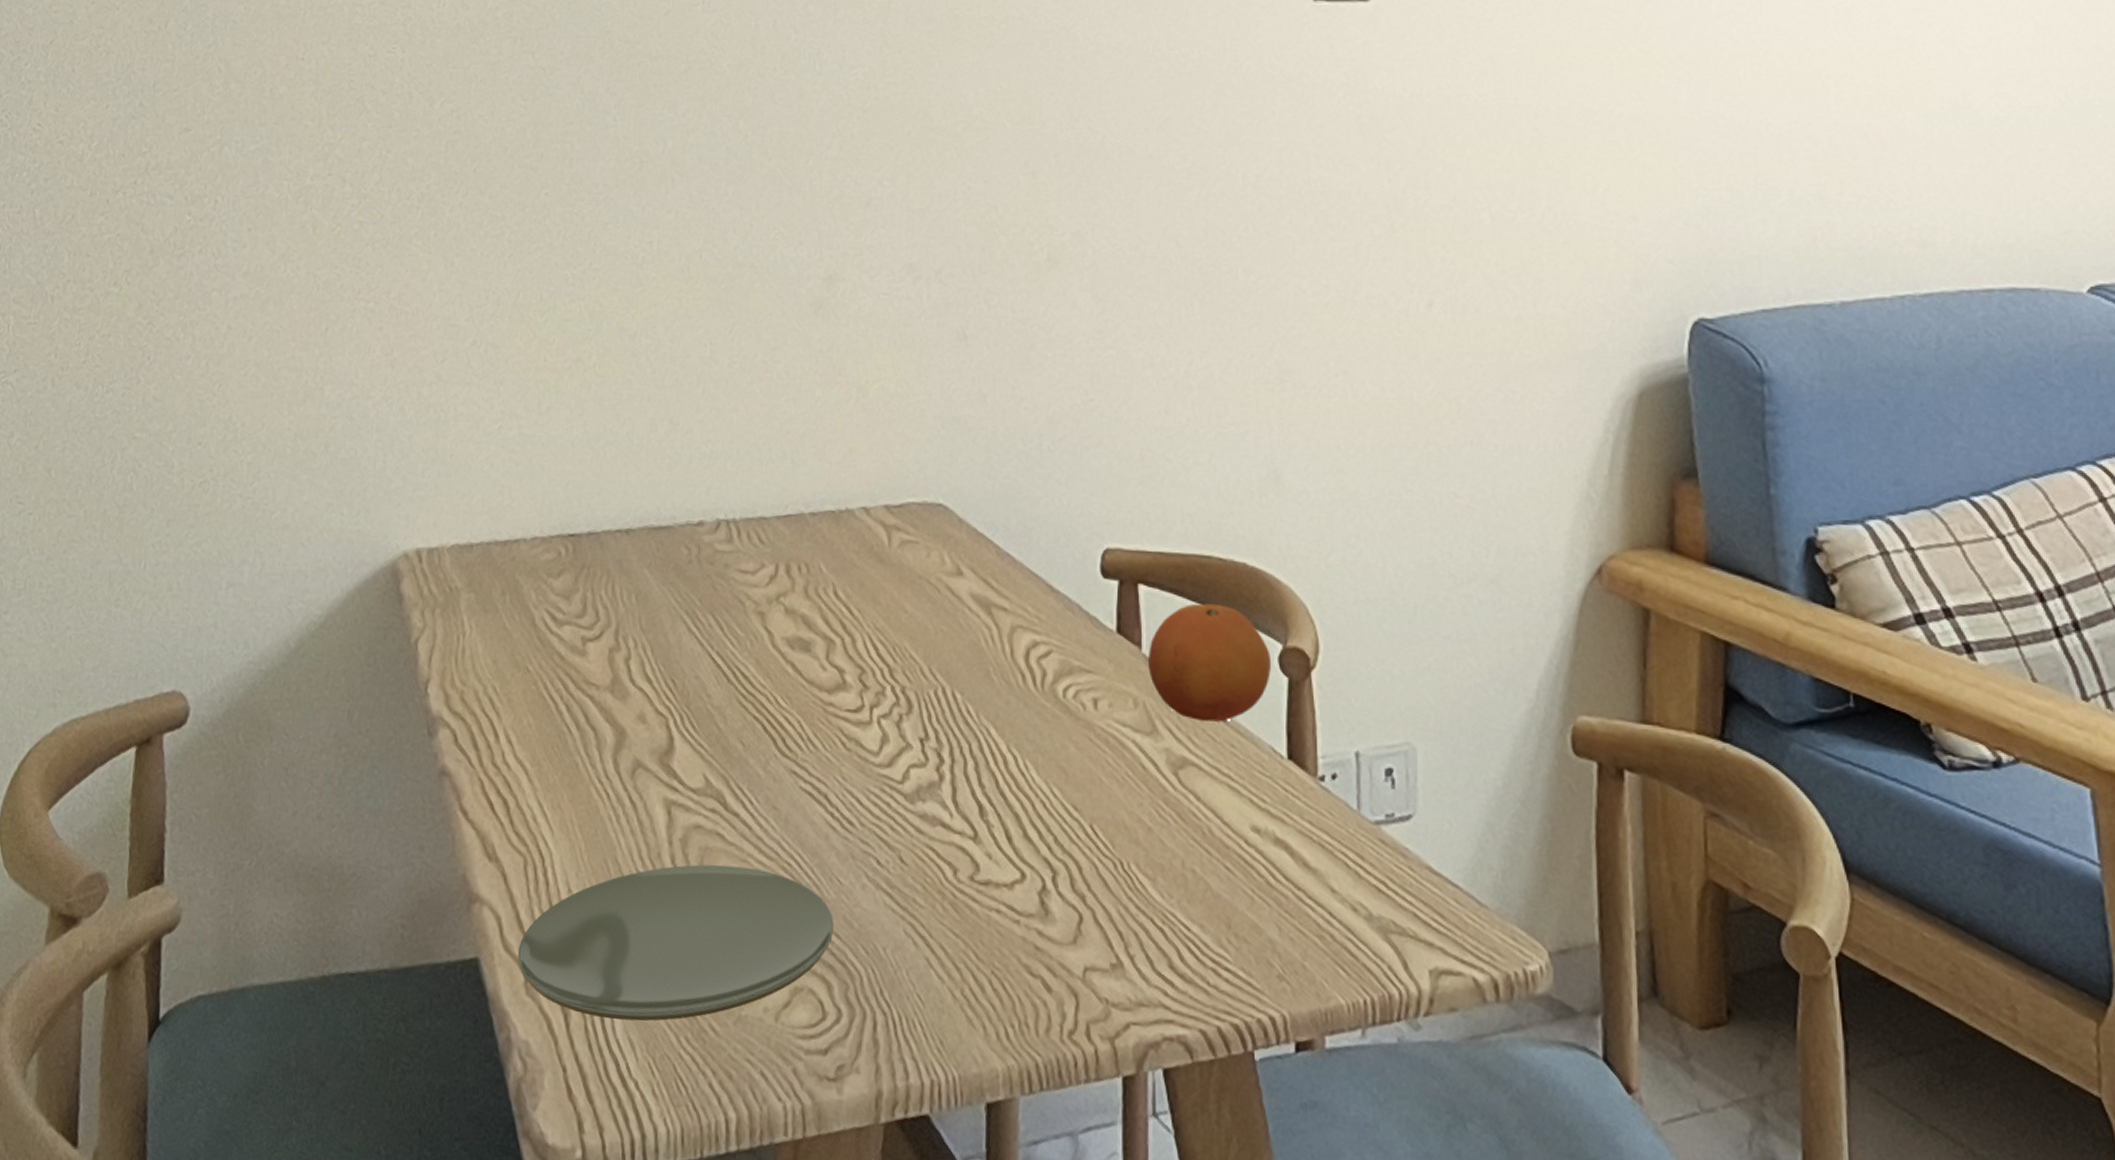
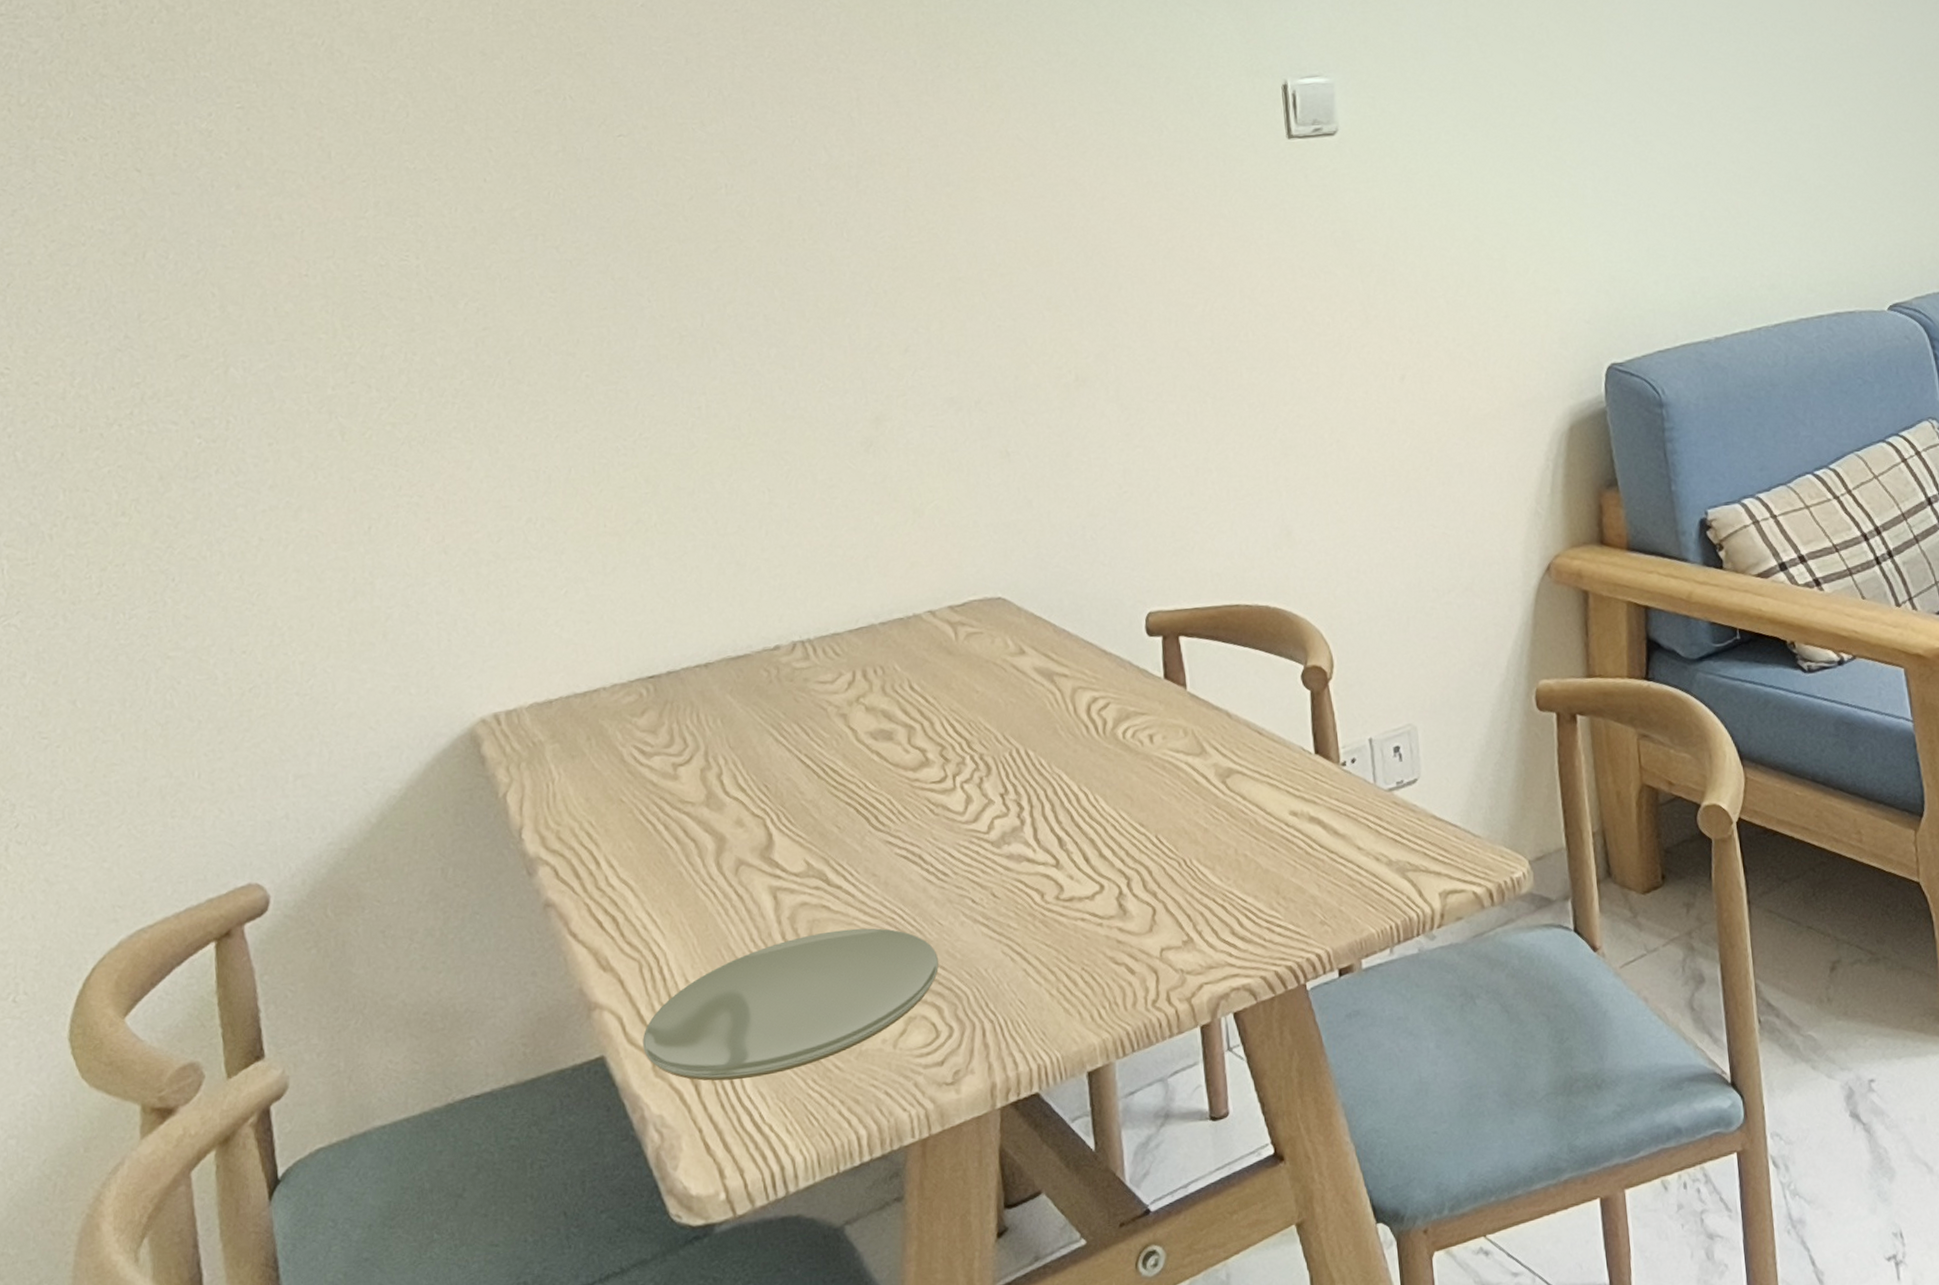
fruit: present [1147,603,1271,722] -> none [1192,642,1296,737]

